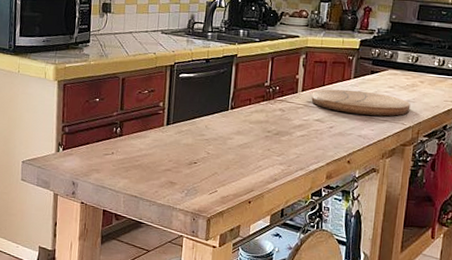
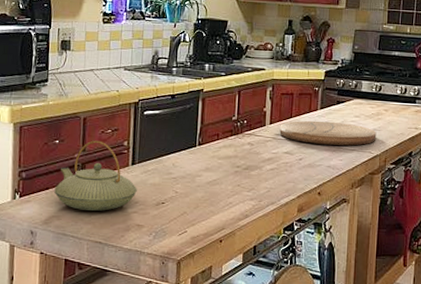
teapot: none [94,100,171,167] -> present [54,140,137,211]

